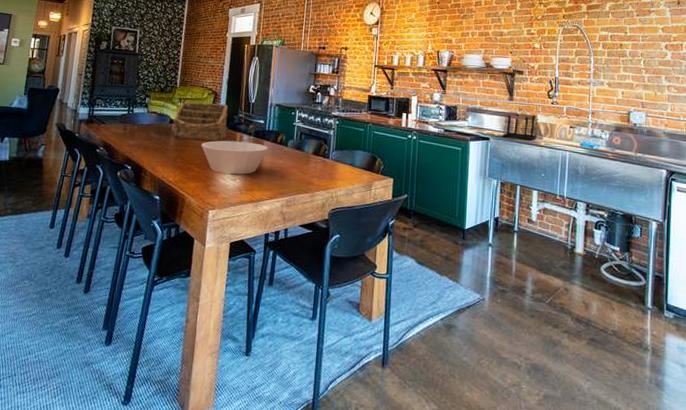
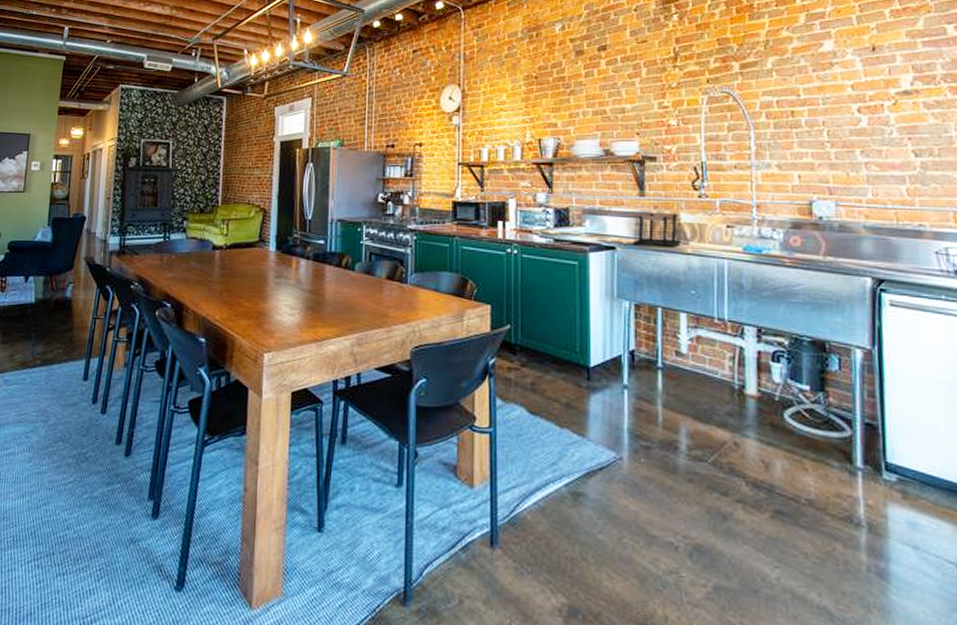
basket: present [173,101,229,142] -> none [216,222,280,269]
bowl: present [201,140,268,175] -> none [250,267,331,309]

